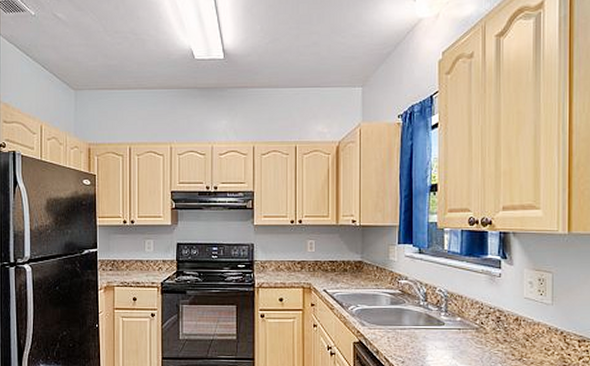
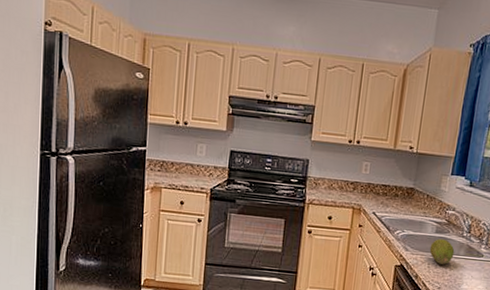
fruit: none [387,310,414,337] -> present [429,239,455,265]

